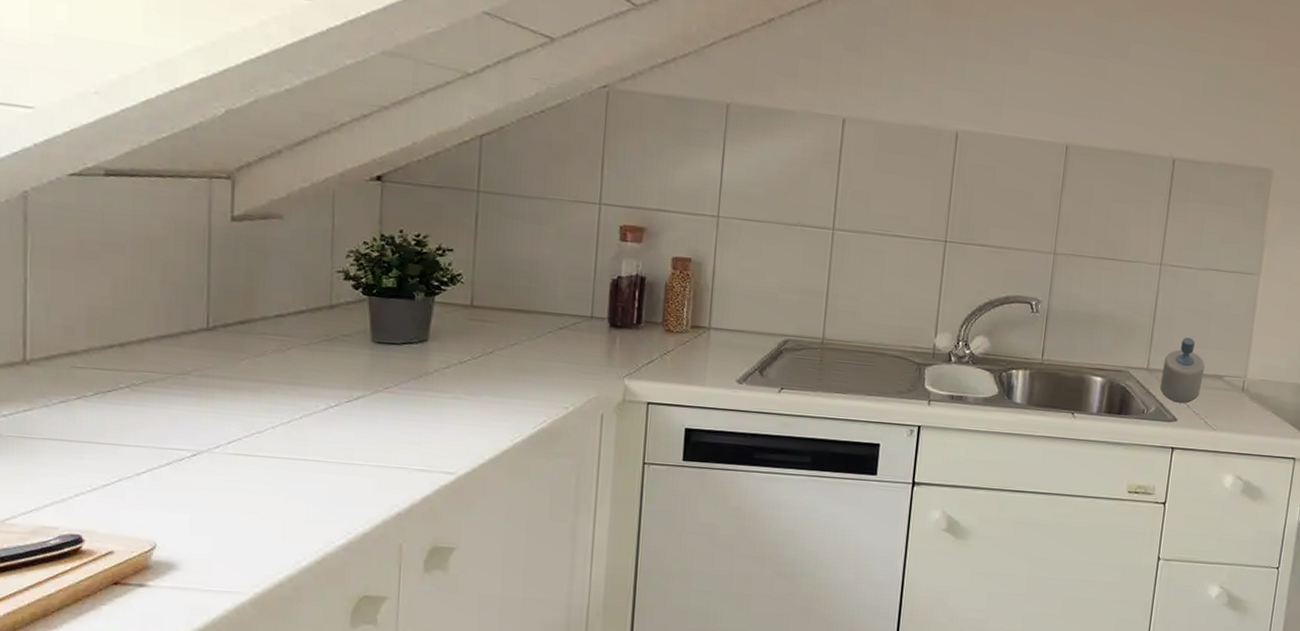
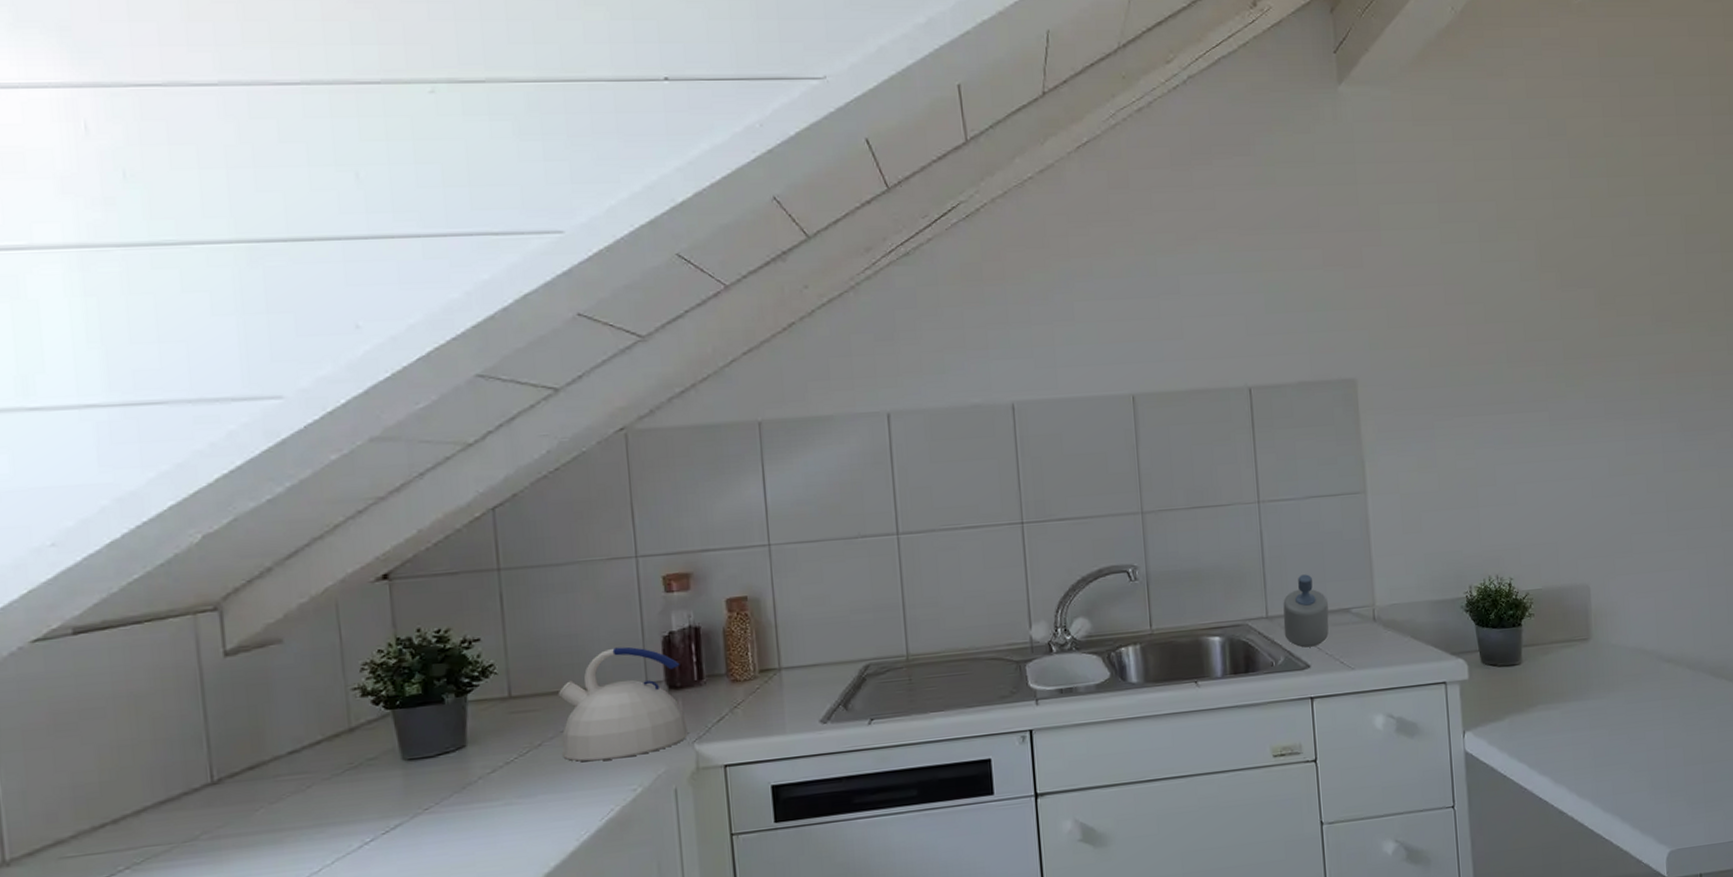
kettle: none [510,280,623,379] -> present [558,646,689,762]

